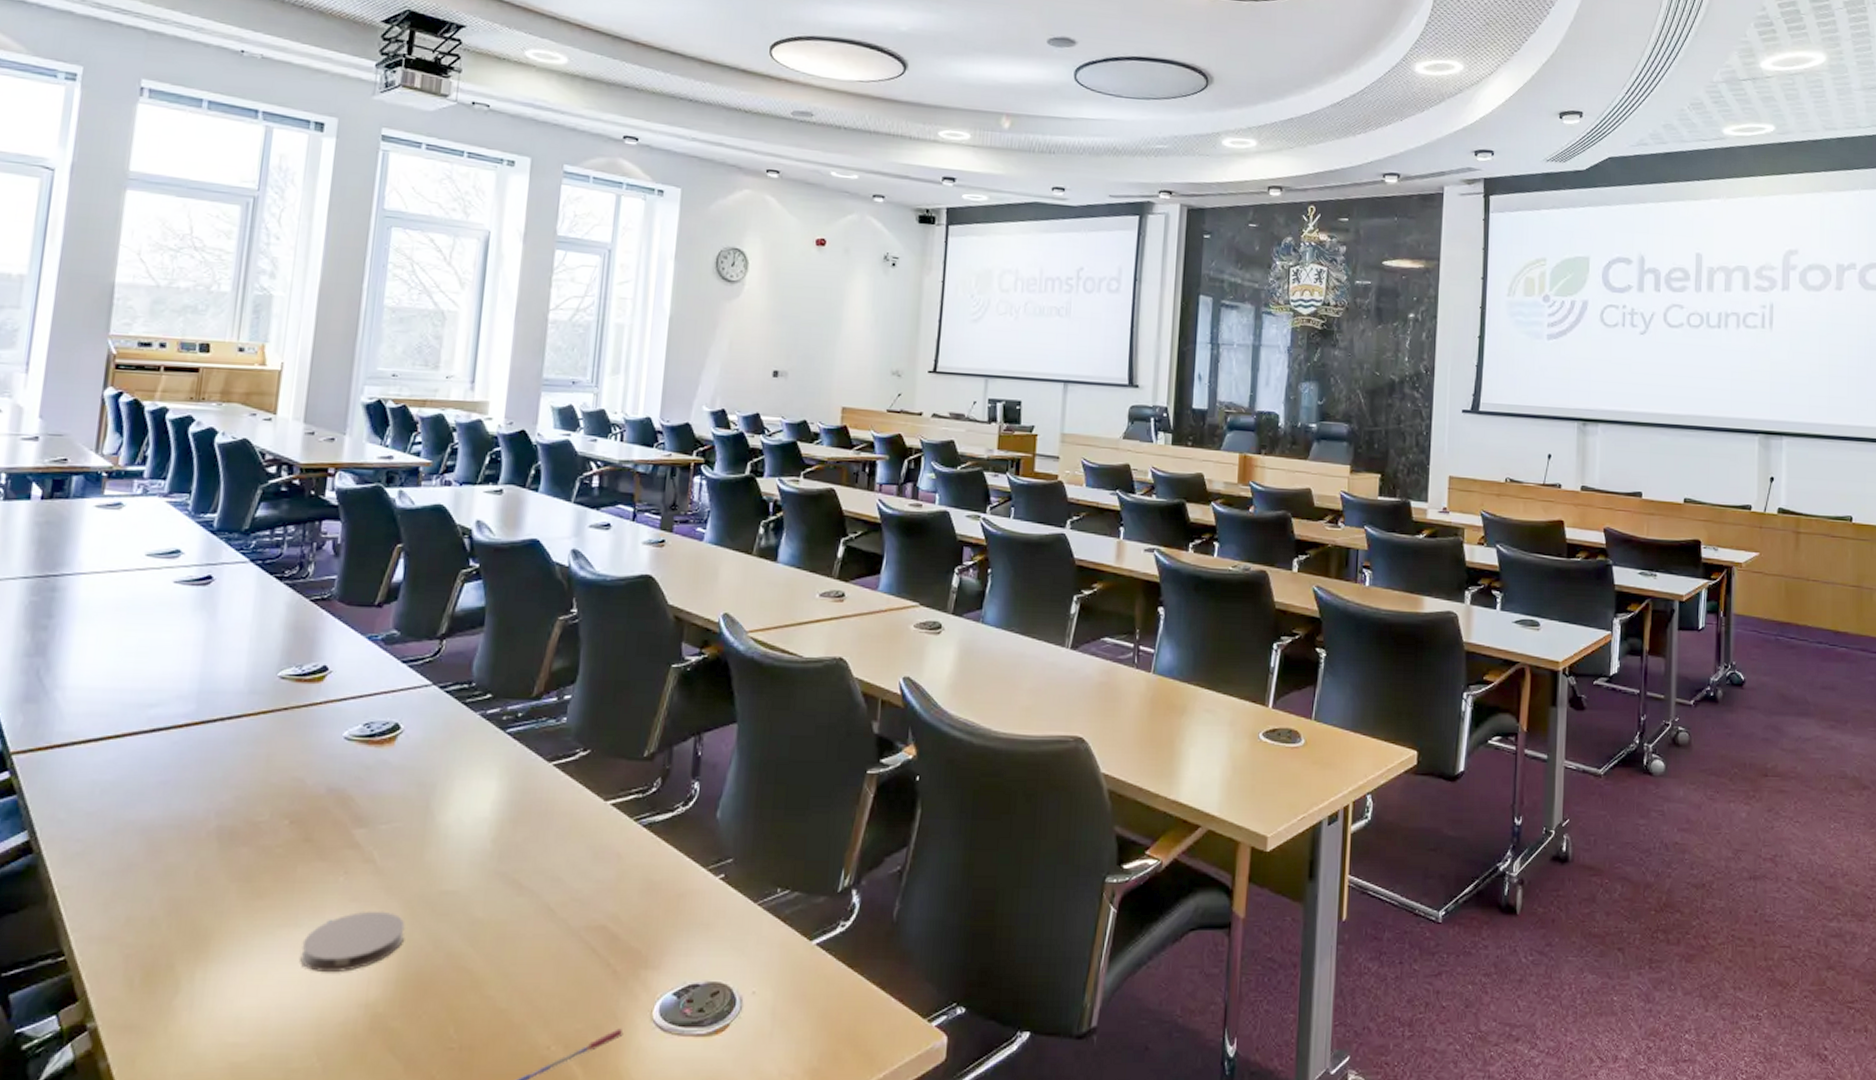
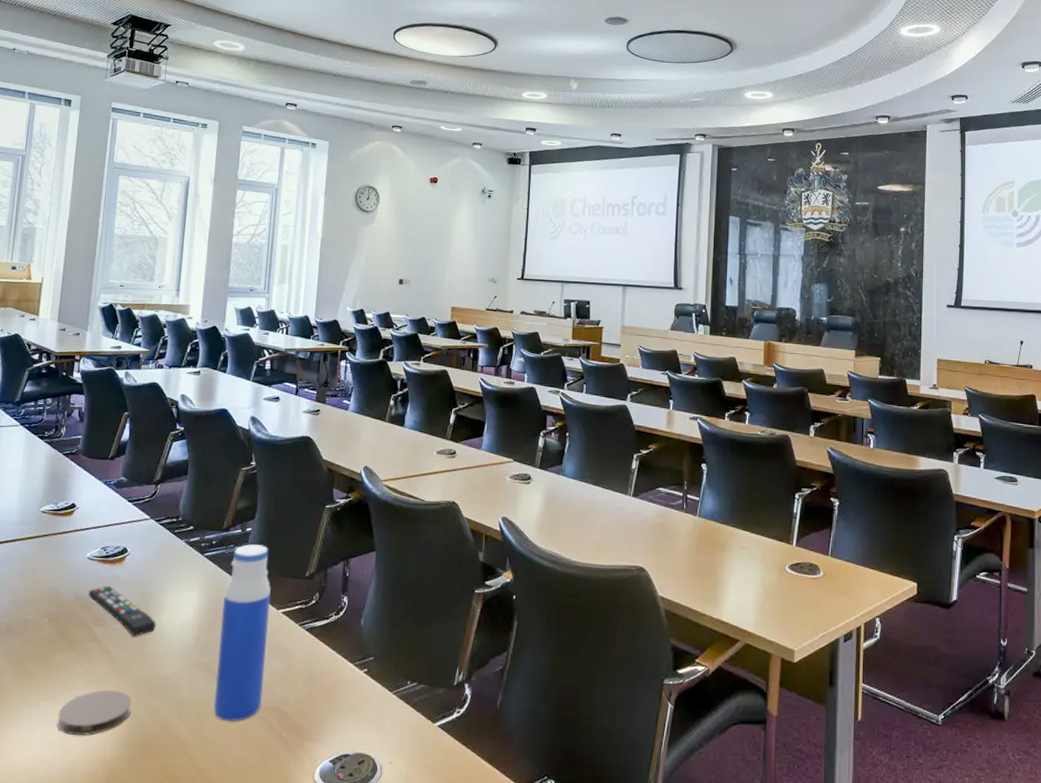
remote control: none [345,774,439,841] -> present [88,585,156,637]
water bottle: none [518,716,597,948] -> present [214,544,271,722]

